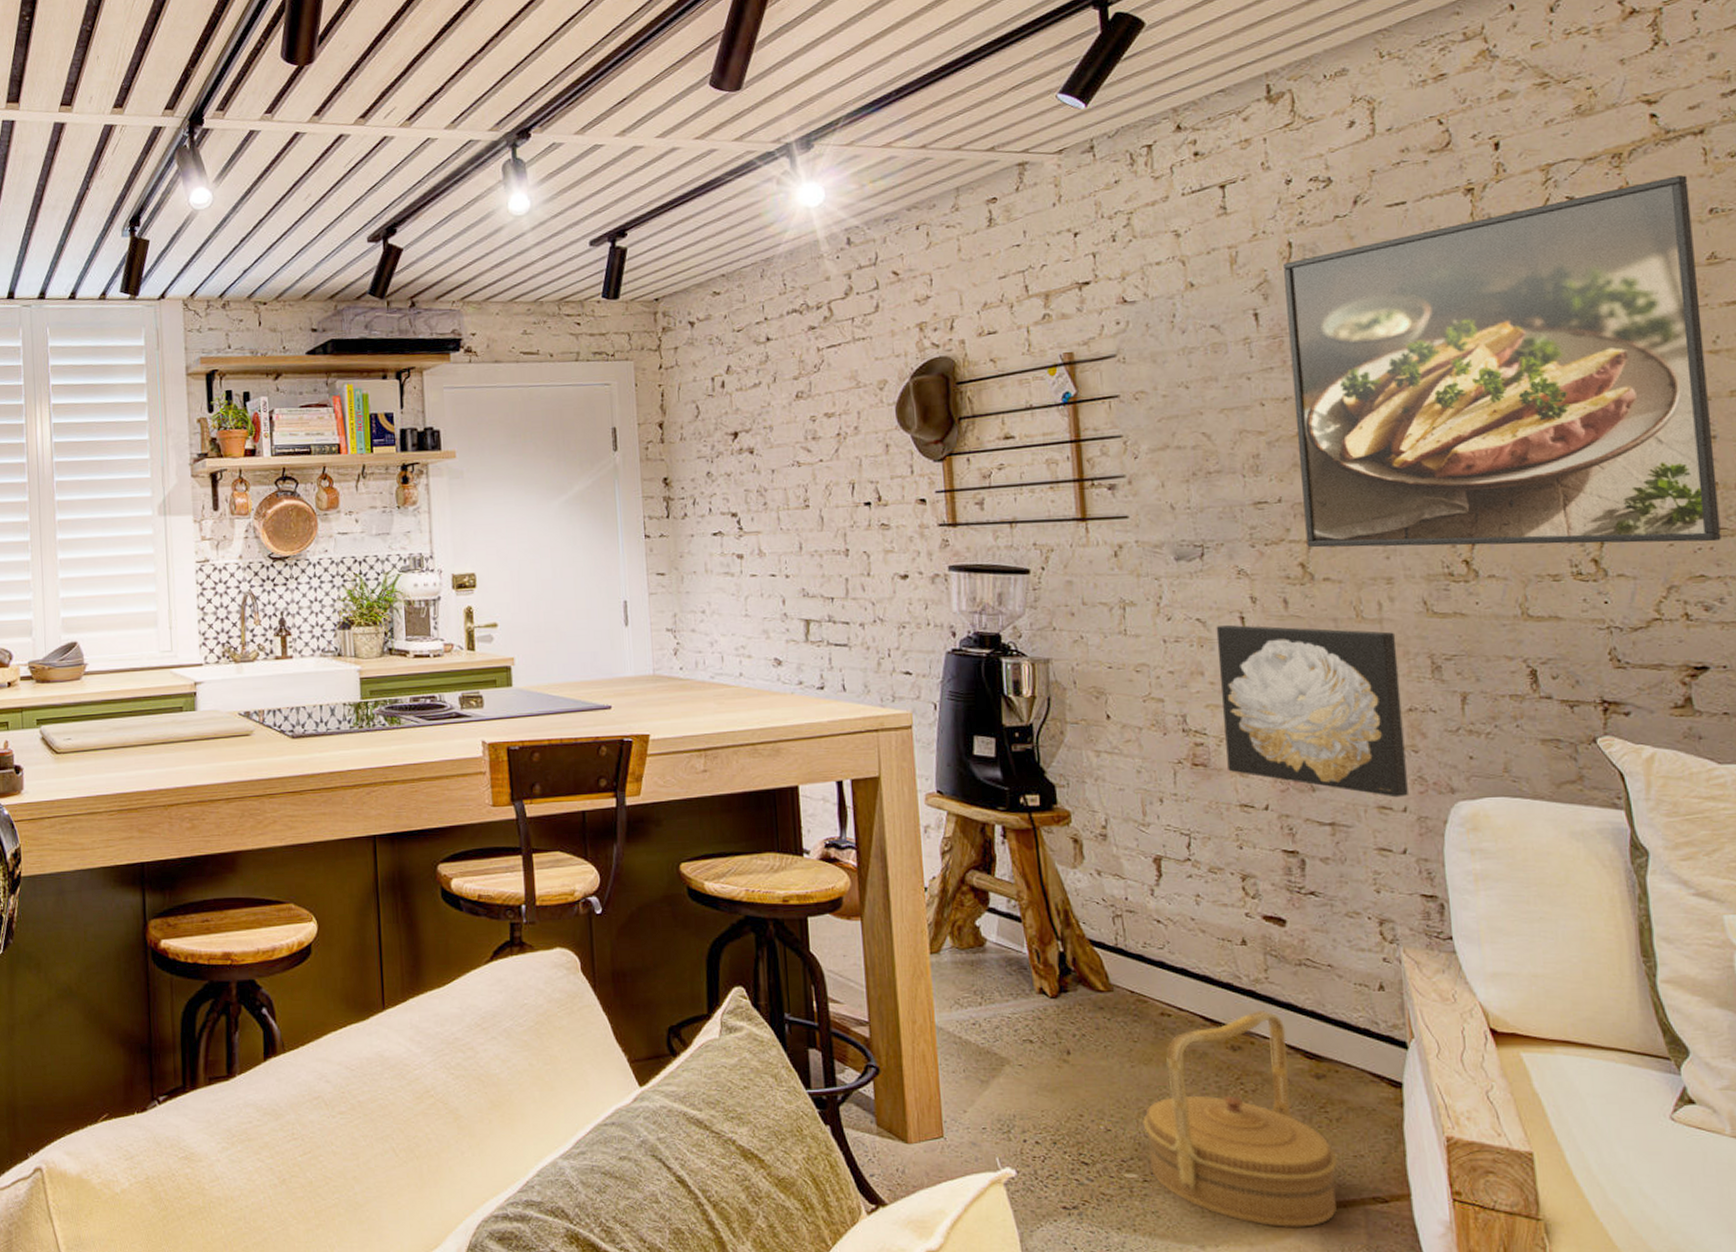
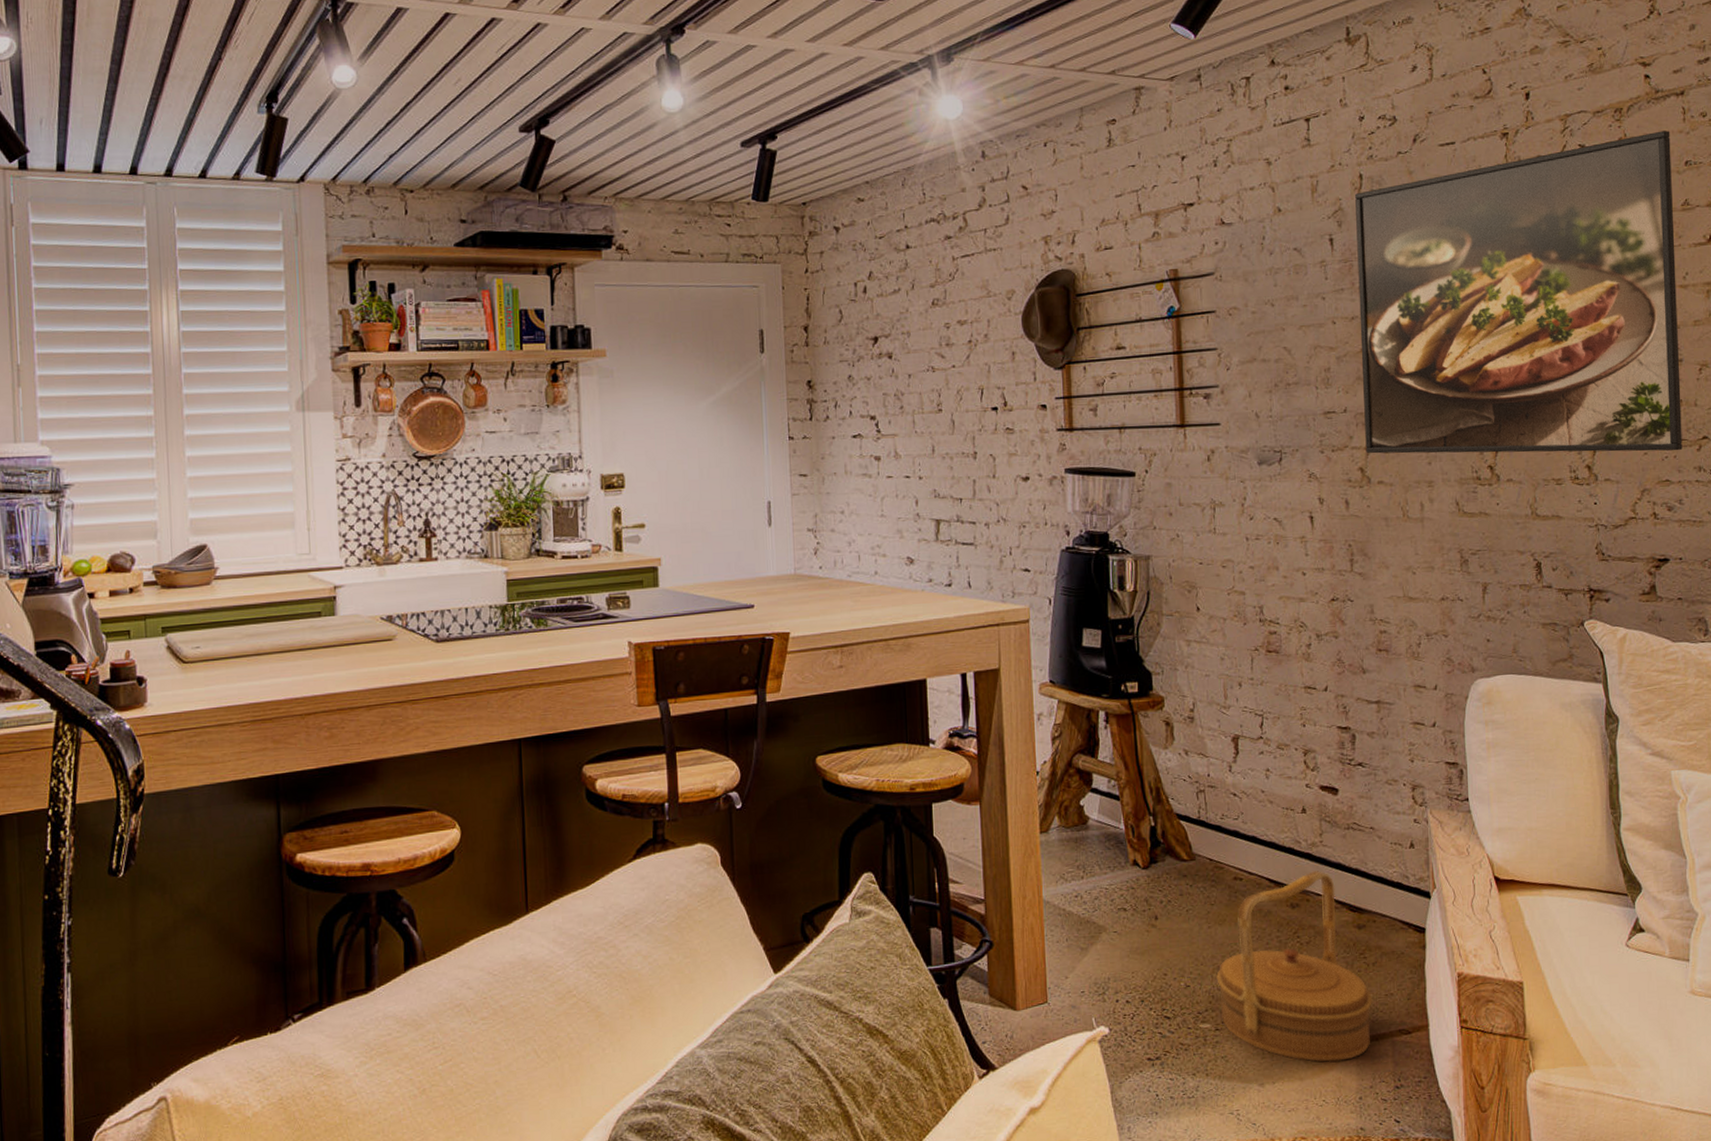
wall art: present [1216,624,1408,798] -> none [1290,523,1439,677]

